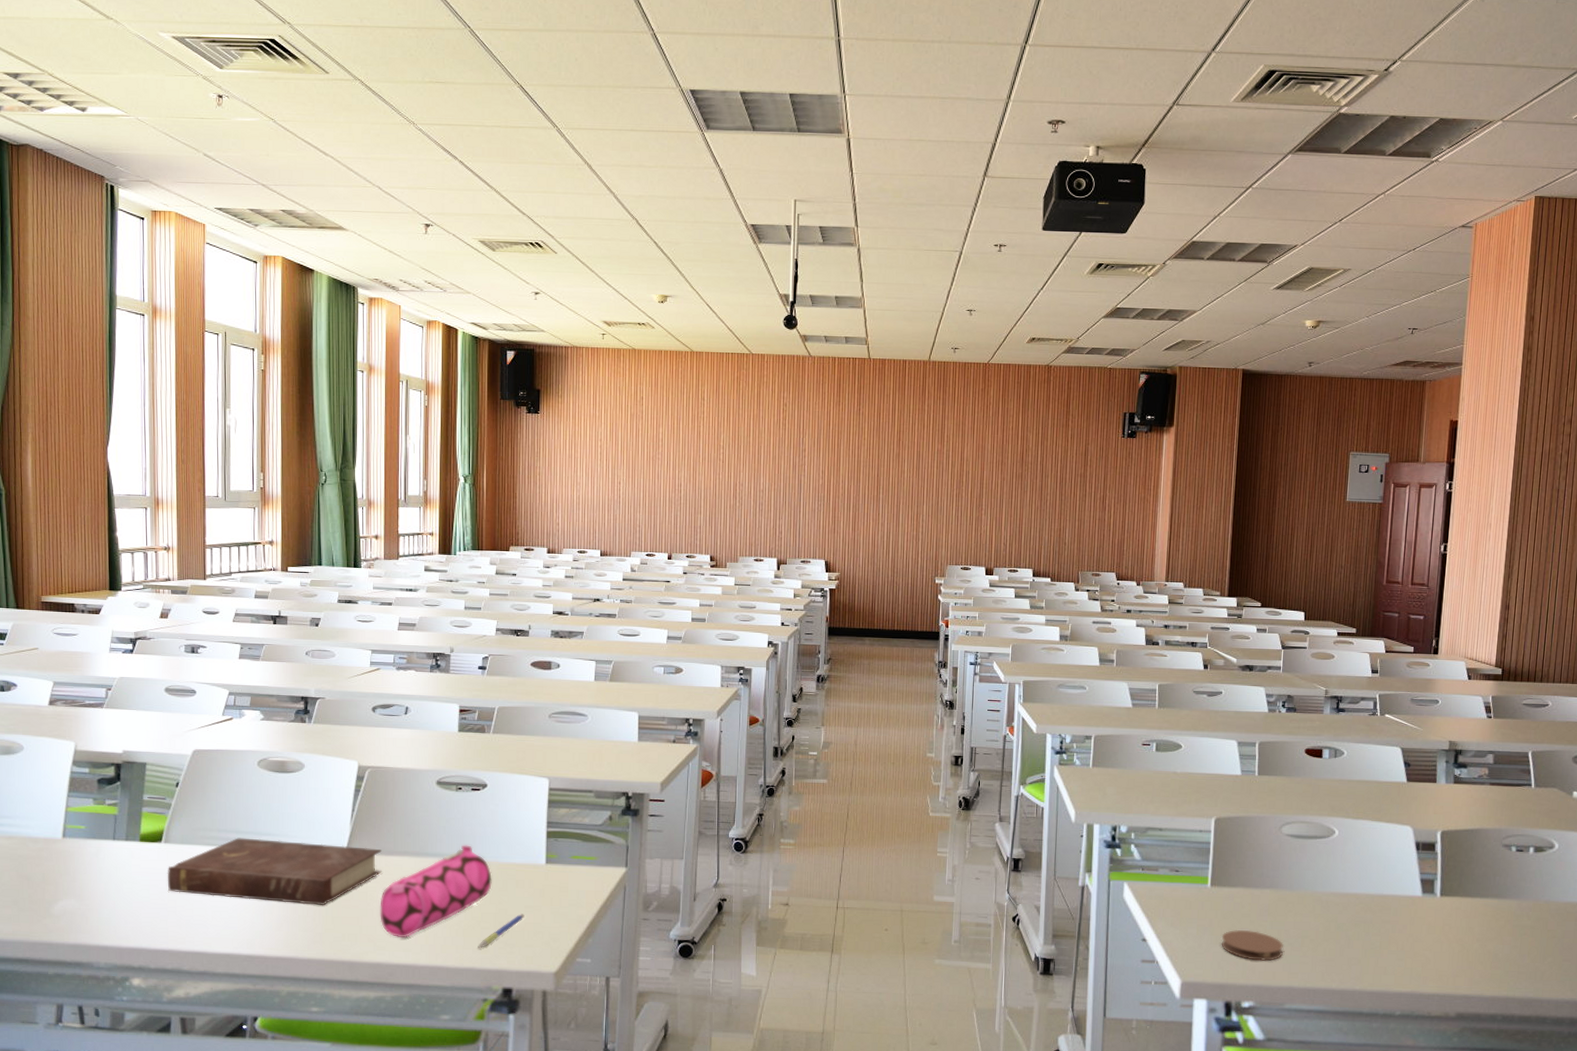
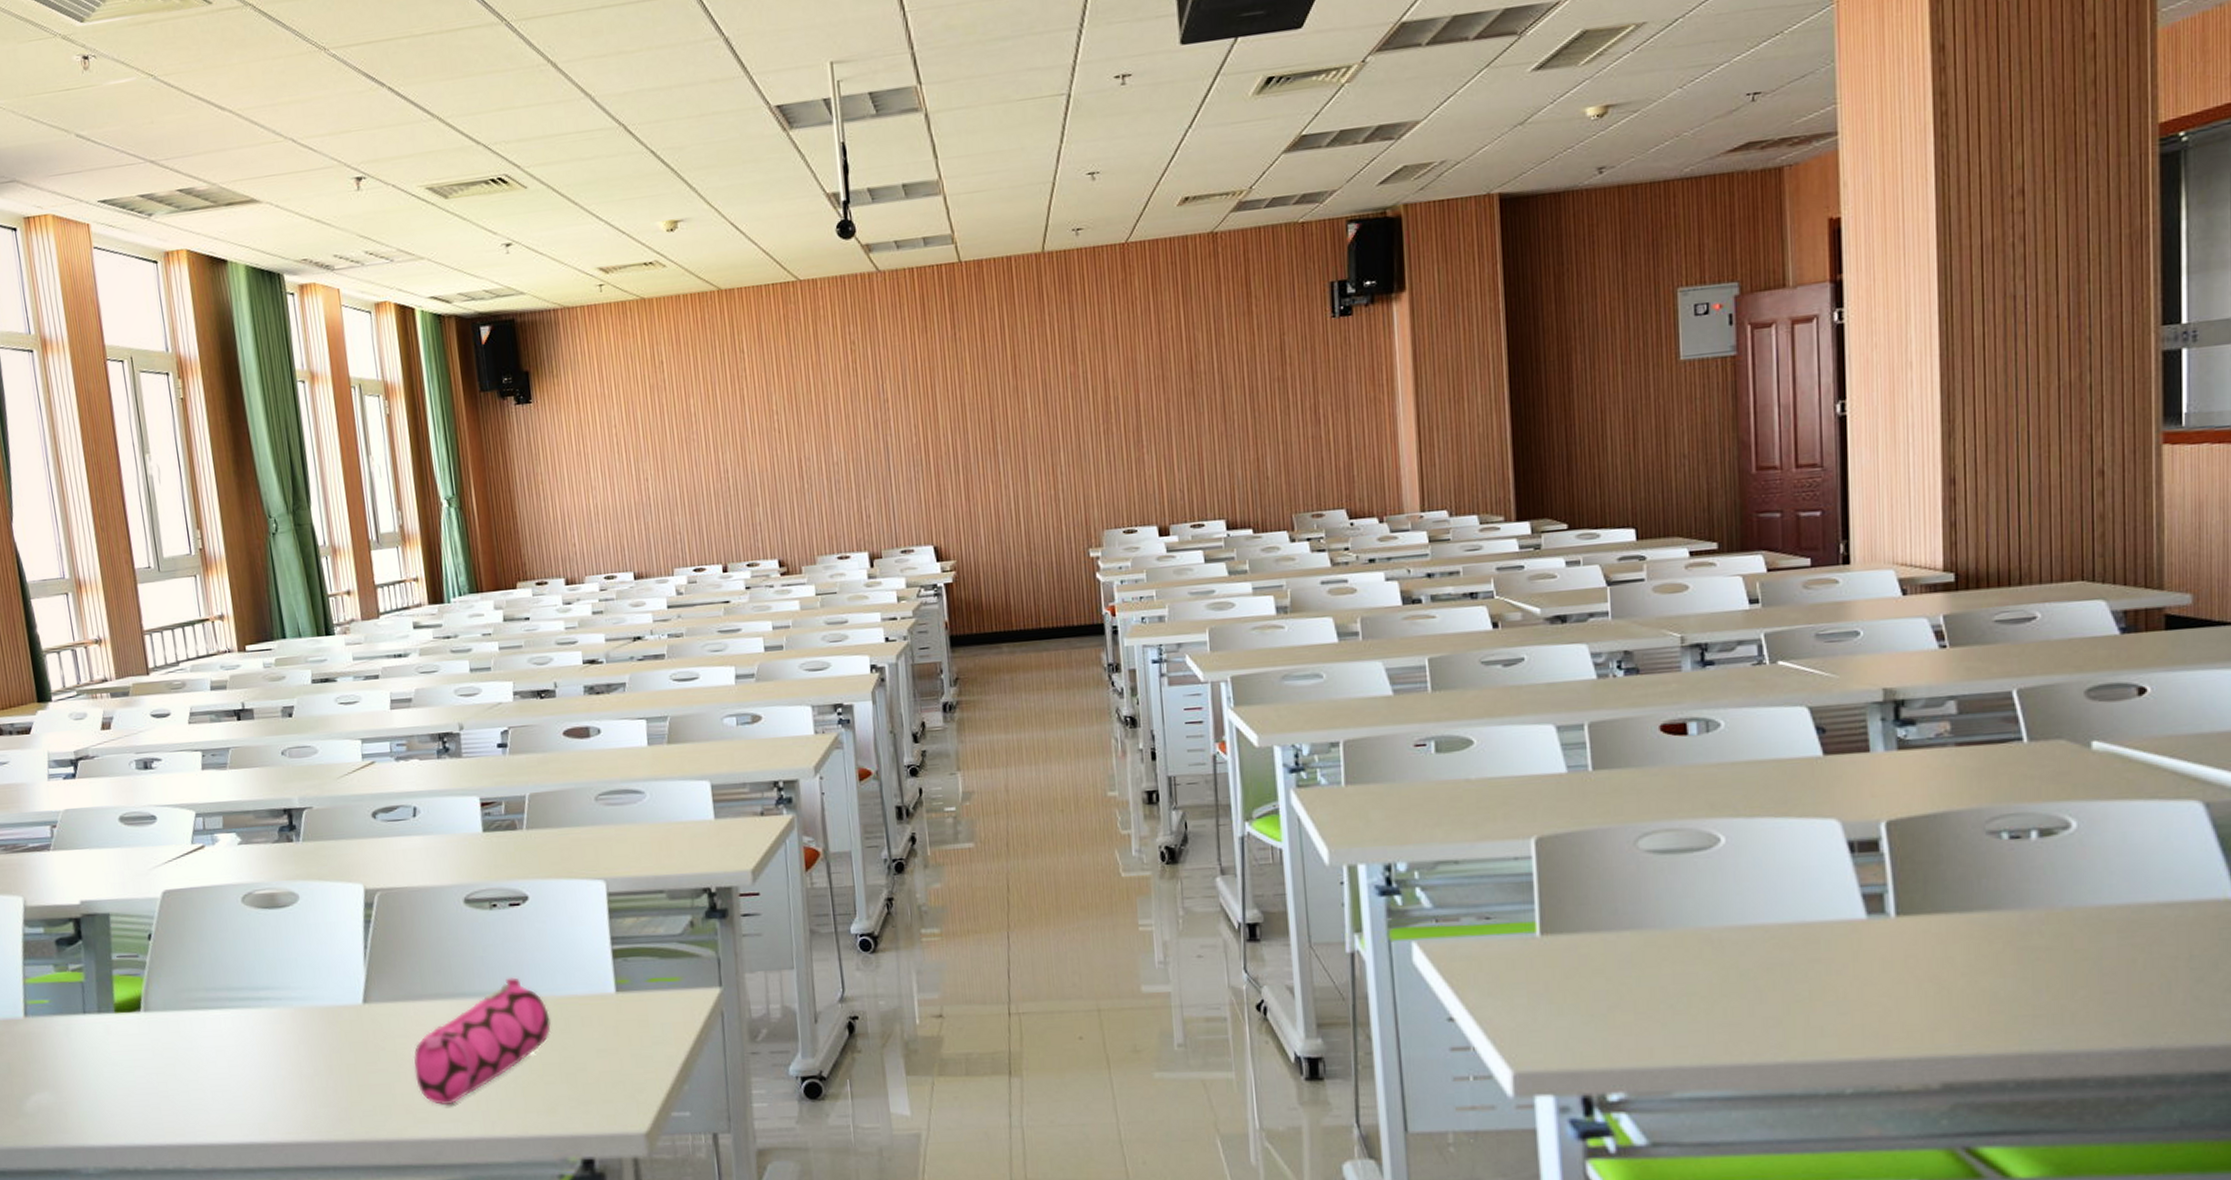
book: present [167,838,382,906] -> none [152,993,411,1073]
pen: present [478,914,524,949] -> none [543,1060,598,1111]
coaster: present [1221,930,1283,961] -> none [1565,992,1661,1034]

